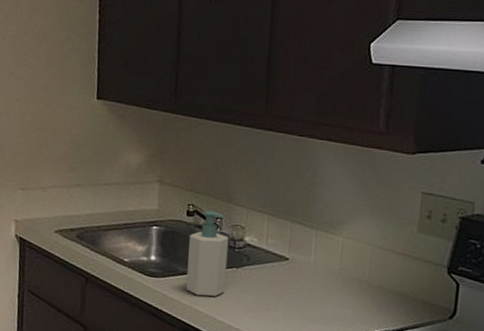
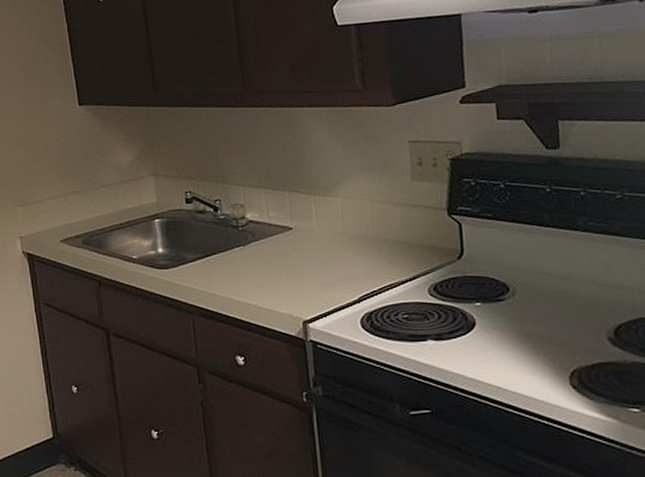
soap bottle: present [185,210,229,297] -> none [192,194,236,280]

